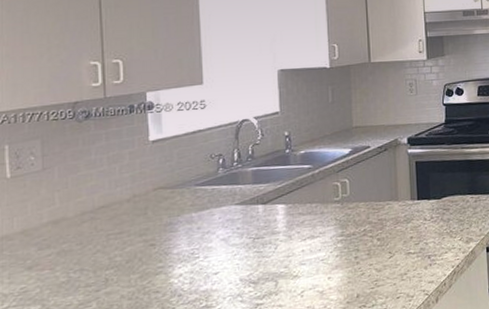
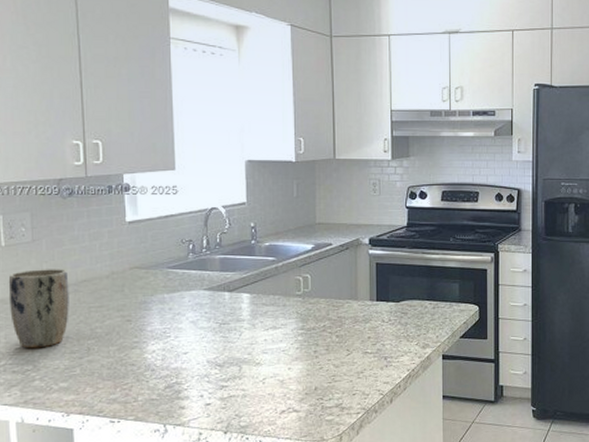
plant pot: none [14,196,85,287] -> present [8,269,69,349]

